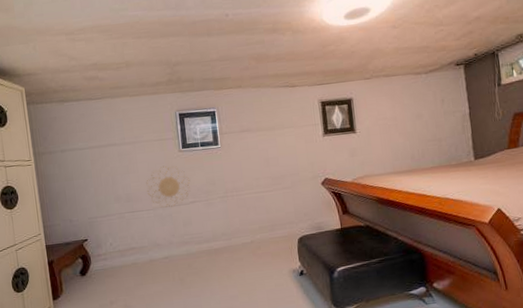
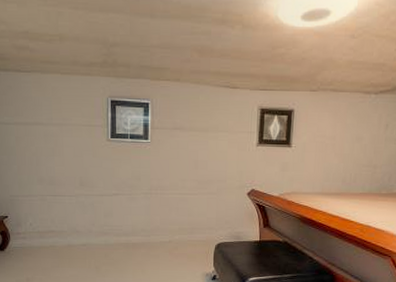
decorative wall piece: present [146,165,191,208] -> none [70,153,116,197]

